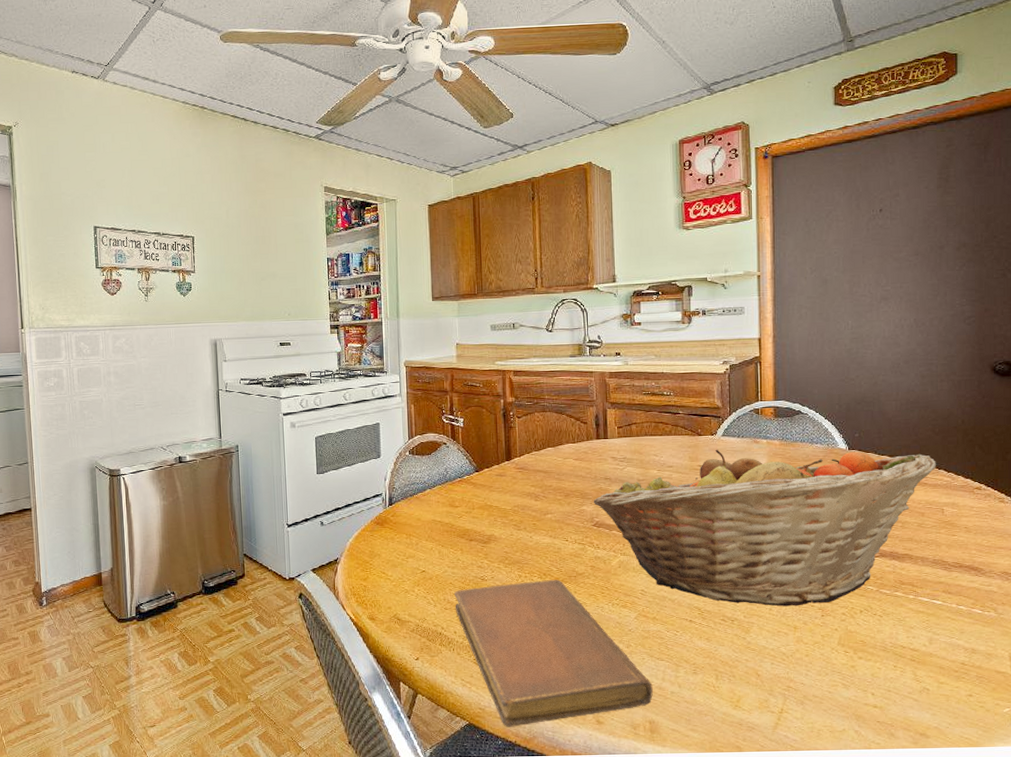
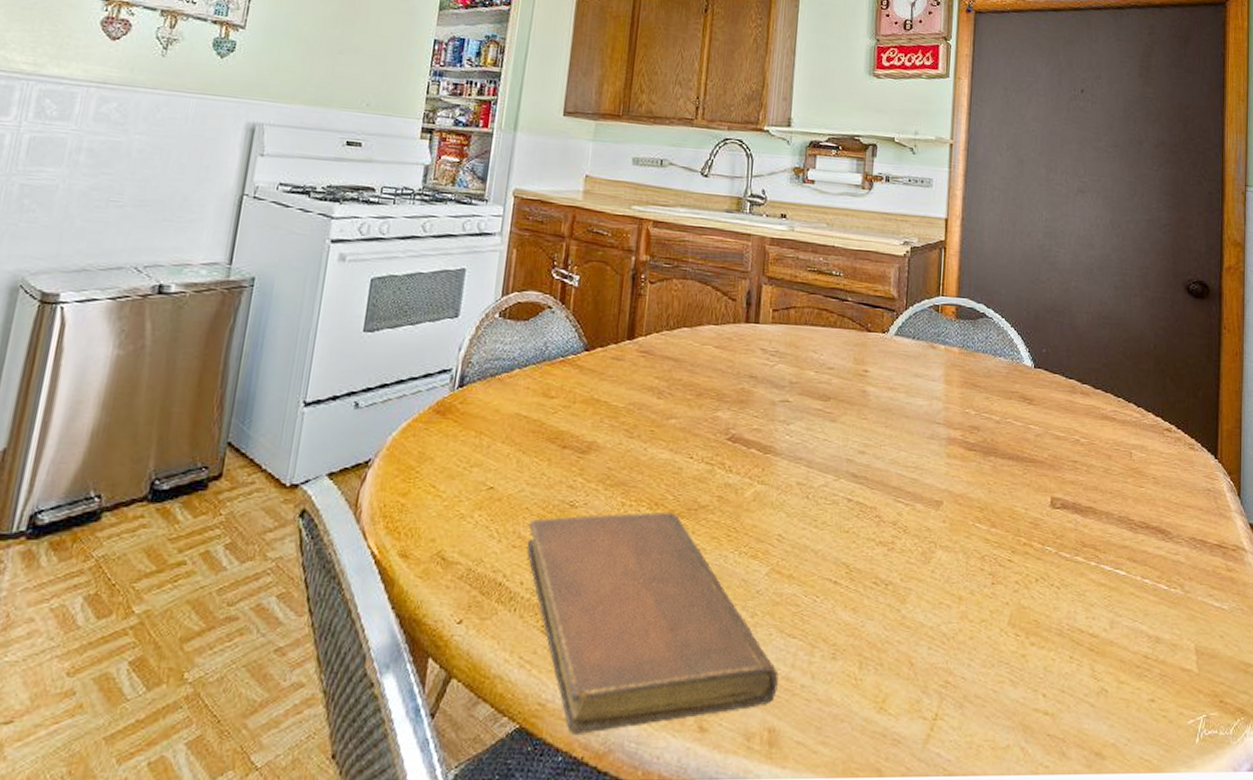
fruit basket: present [593,449,936,607] -> none [731,351,1126,569]

